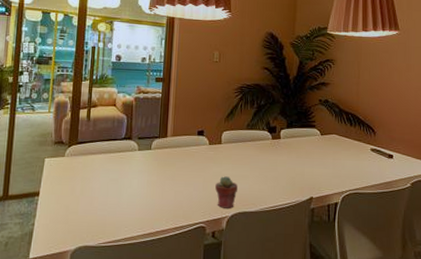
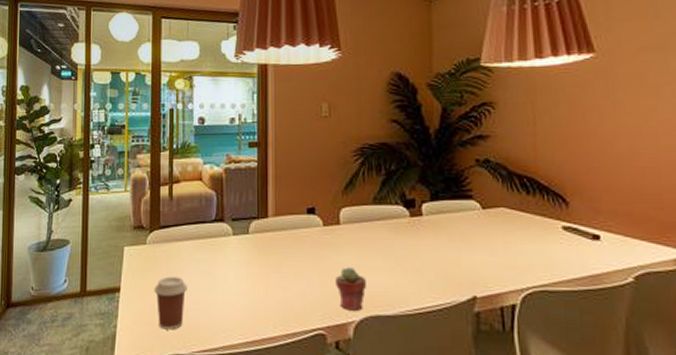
coffee cup: none [69,183,98,226] -> present [154,276,187,330]

